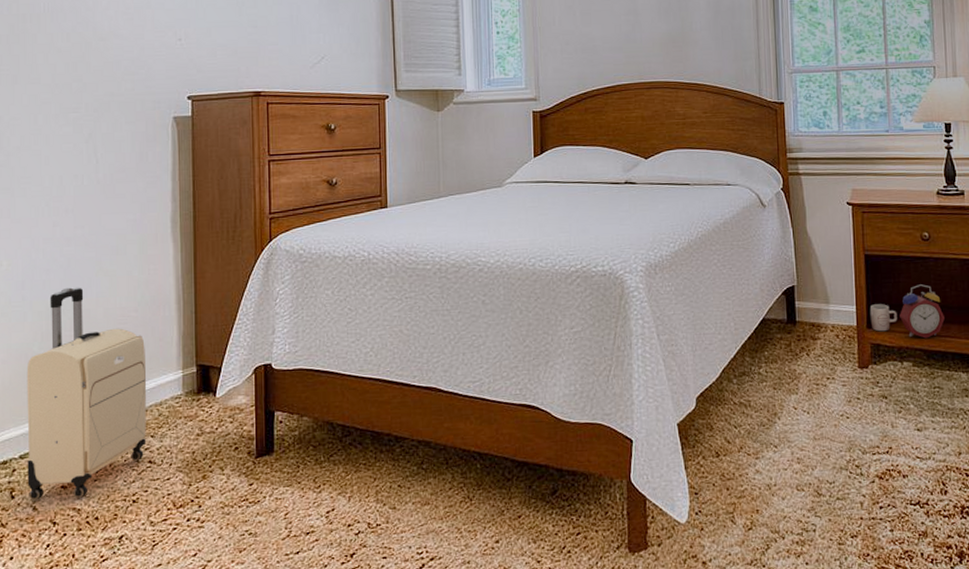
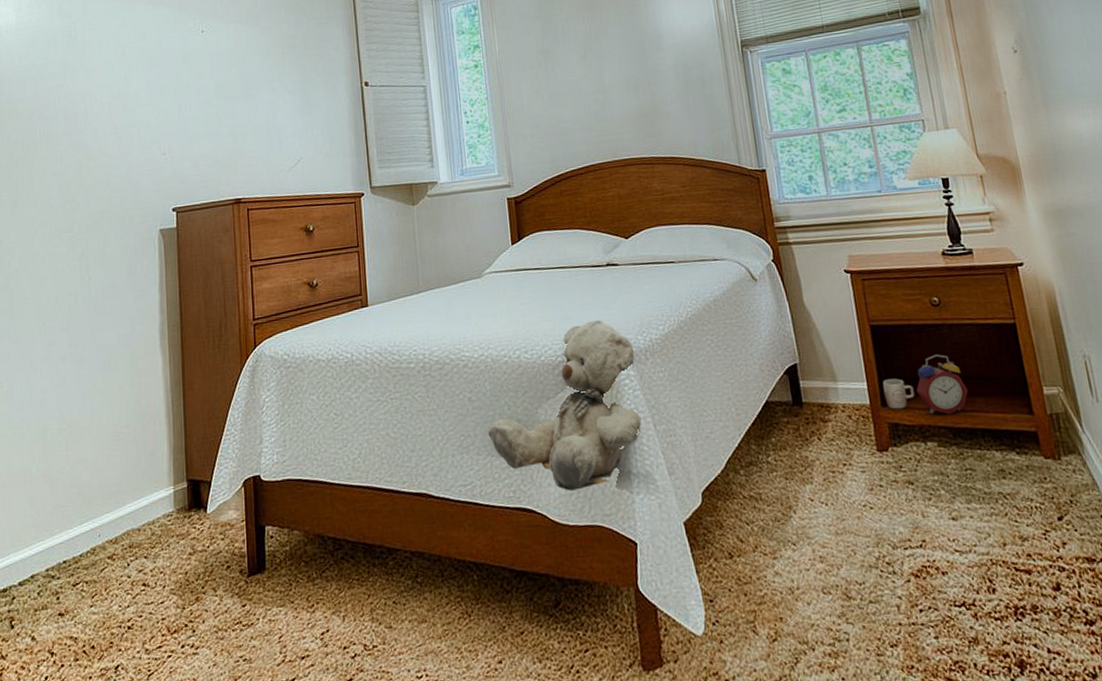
suitcase: present [26,287,147,500] -> none [25,405,140,630]
teddy bear: none [499,235,646,391] -> present [488,320,642,491]

